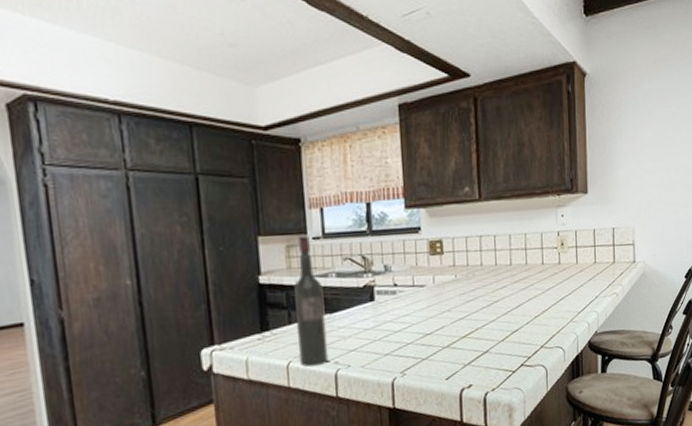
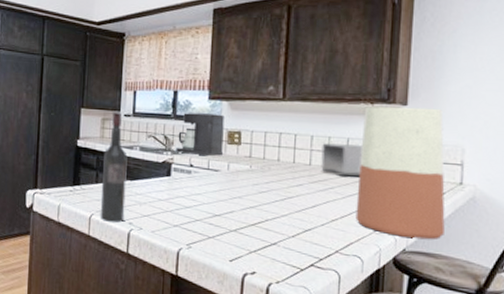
coffee maker: none [377,224,428,273] -> present [176,113,224,157]
toaster: none [519,237,555,272] -> present [321,143,362,178]
vase: none [553,193,625,321] -> present [355,106,445,241]

